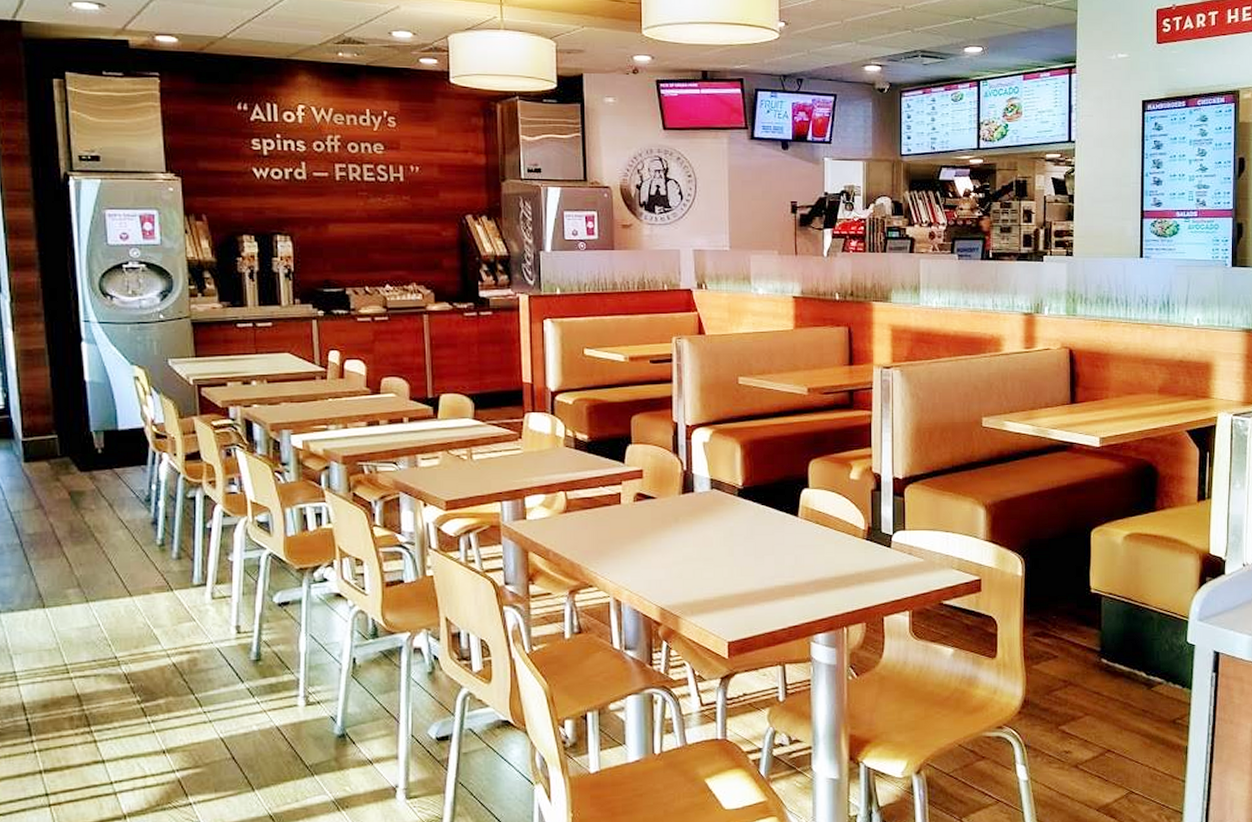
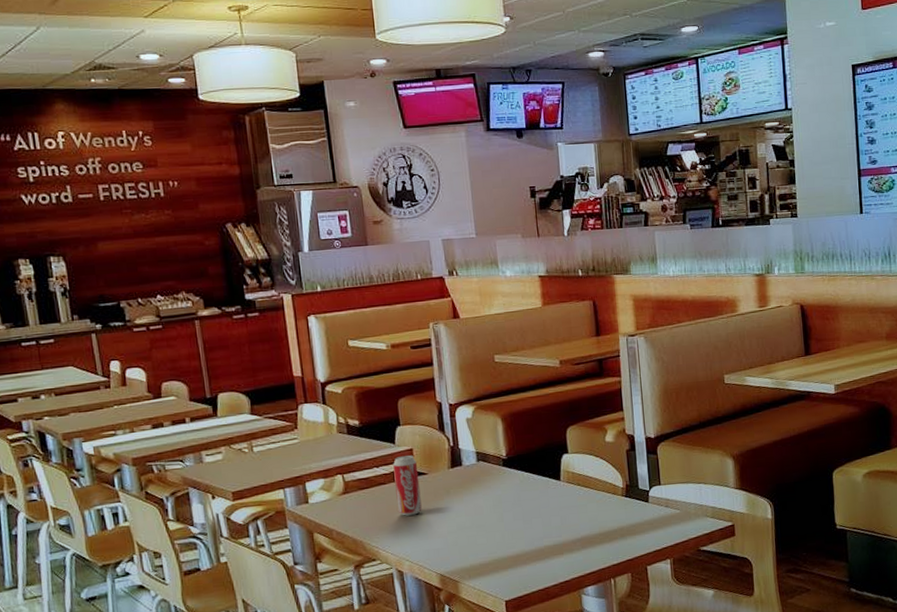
beverage can: none [620,477,647,542] -> present [393,455,422,516]

